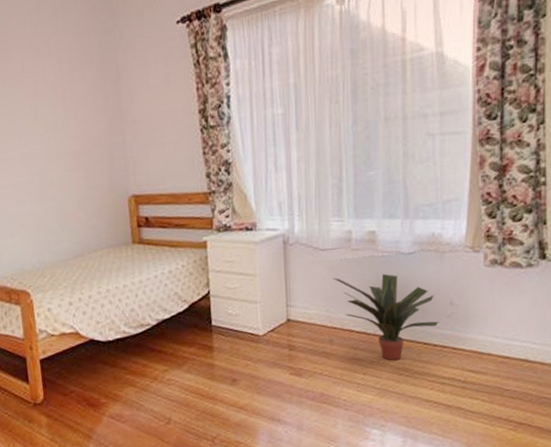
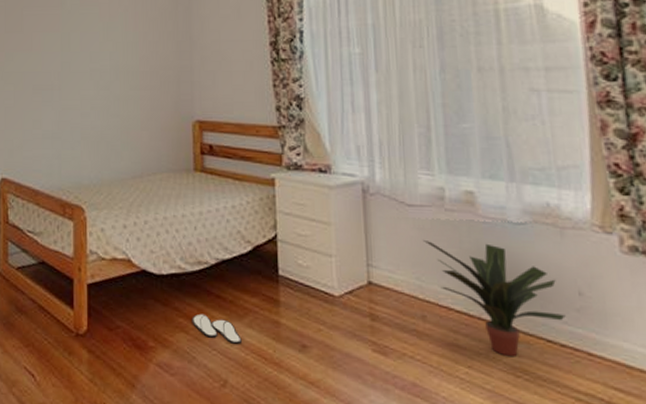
slippers: none [138,368,182,388] -> present [192,313,242,344]

